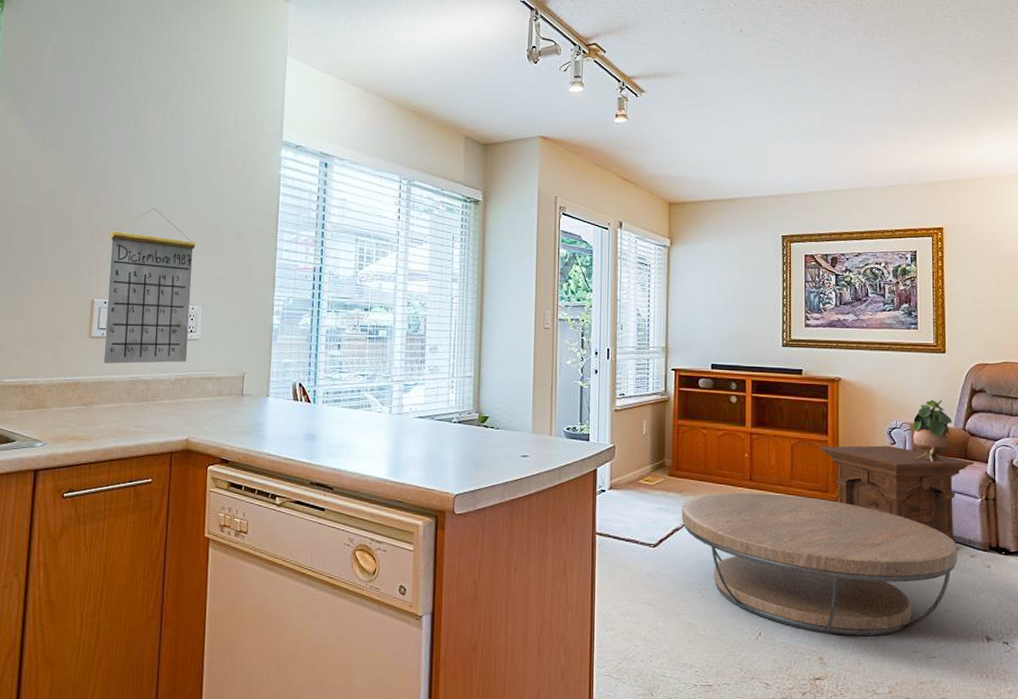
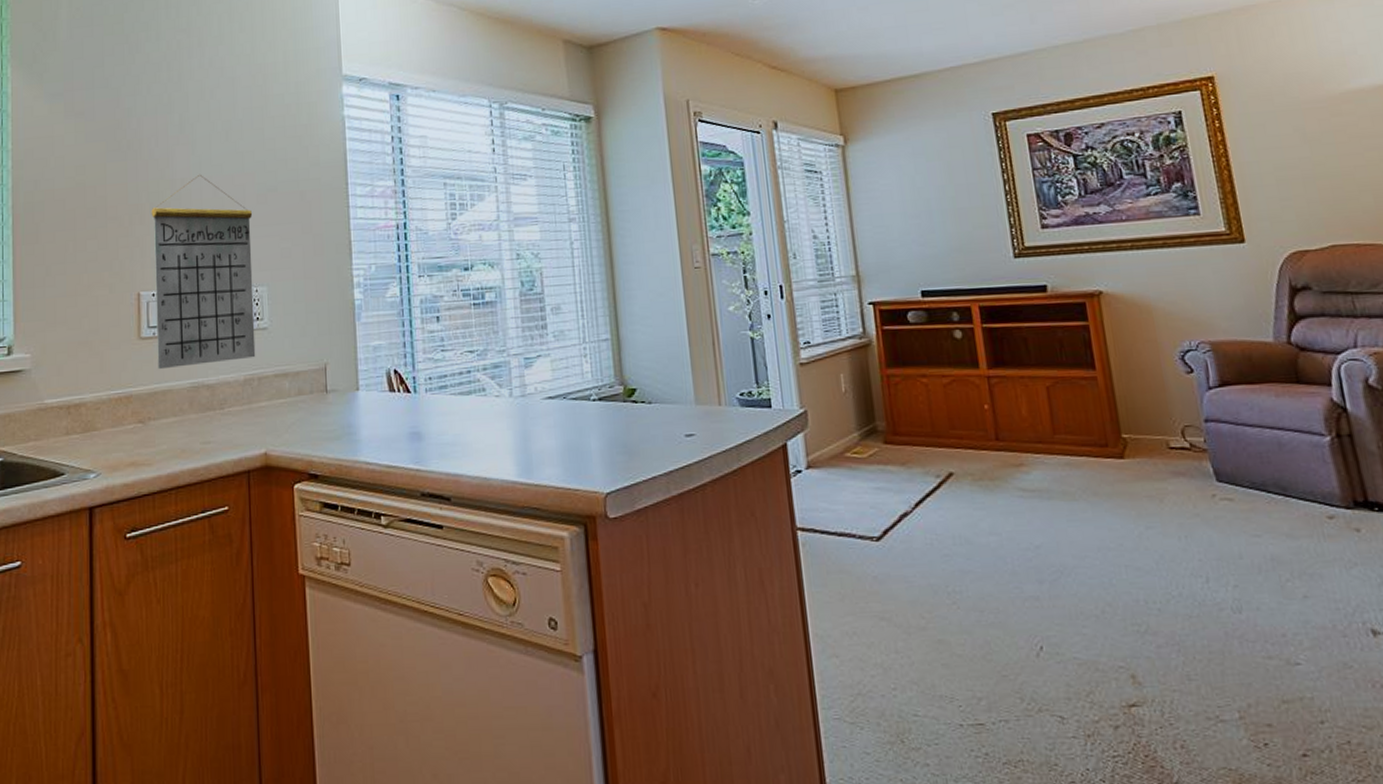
coffee table: present [682,492,957,637] -> none [908,455,1310,642]
side table: present [819,445,974,551] -> none [1086,375,1312,511]
potted plant: present [913,399,952,463] -> none [1213,306,1270,393]

